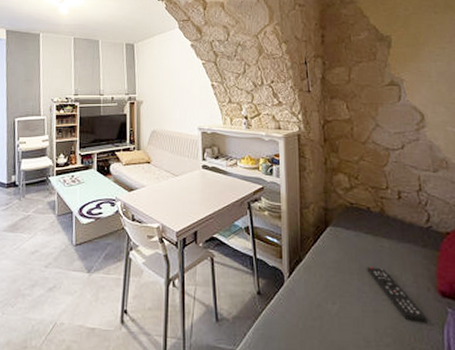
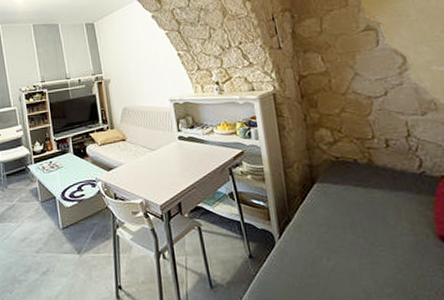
remote control: present [367,267,428,323] -> none [360,219,429,270]

